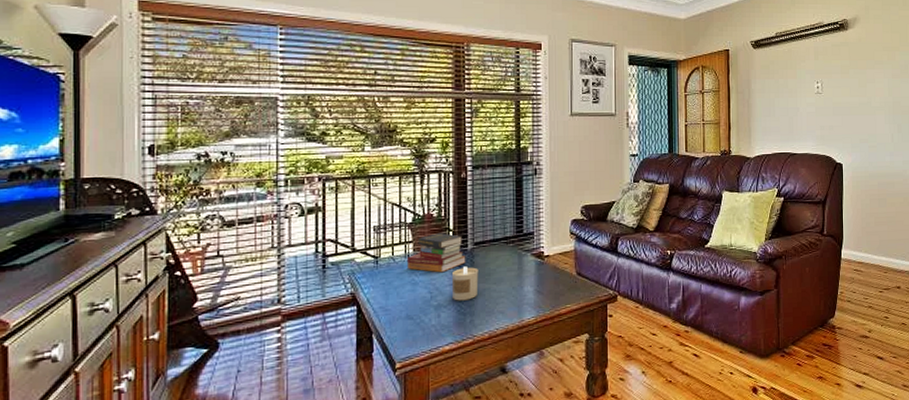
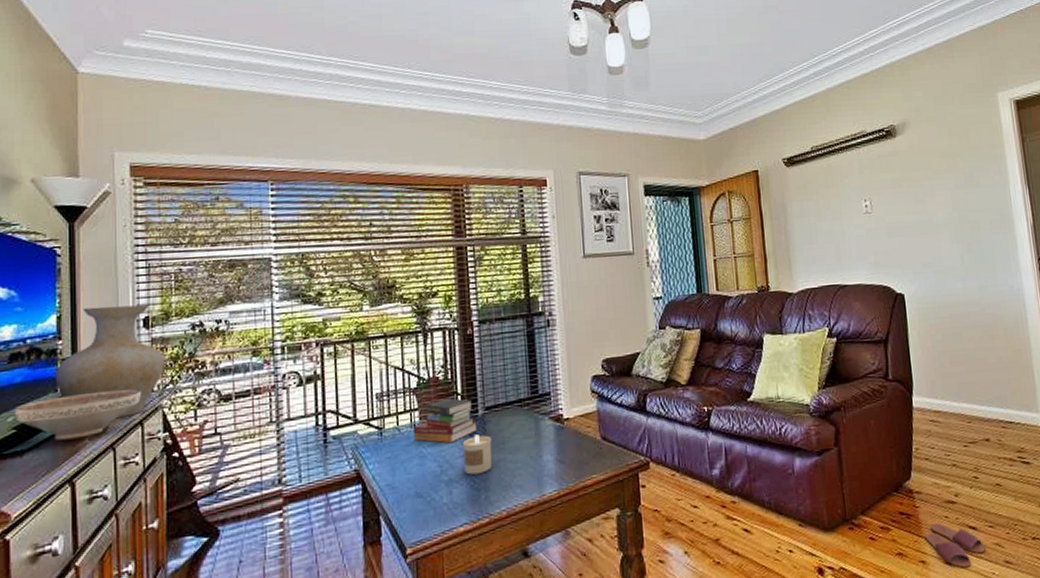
decorative bowl: none [13,211,144,256] -> present [14,389,141,441]
vase: none [57,132,170,237] -> present [55,304,166,418]
slippers: none [842,353,889,390] -> present [925,523,986,568]

